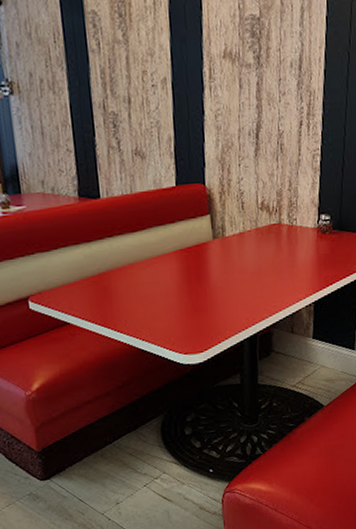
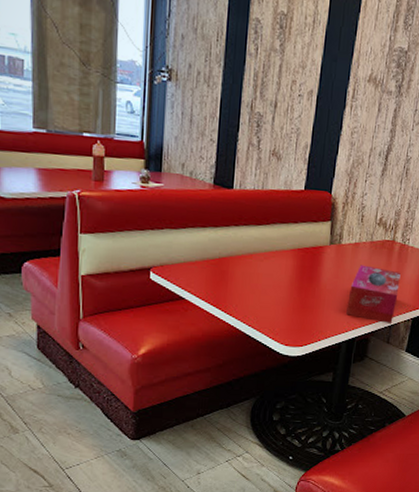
tissue box: none [242,254,295,313] -> present [346,265,401,325]

